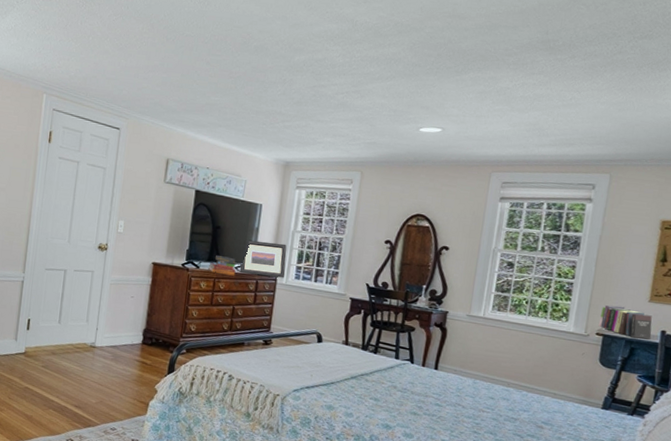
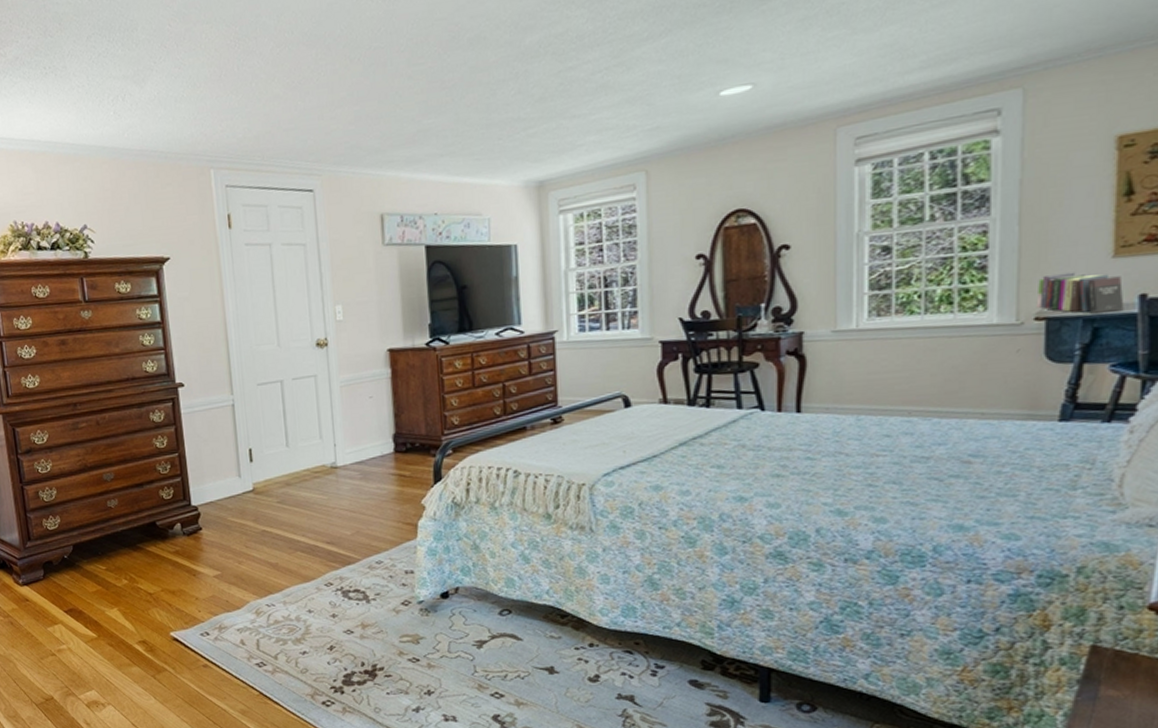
books: present [208,254,237,276] -> none [461,321,498,346]
picture frame: present [239,239,287,278] -> none [502,289,565,340]

